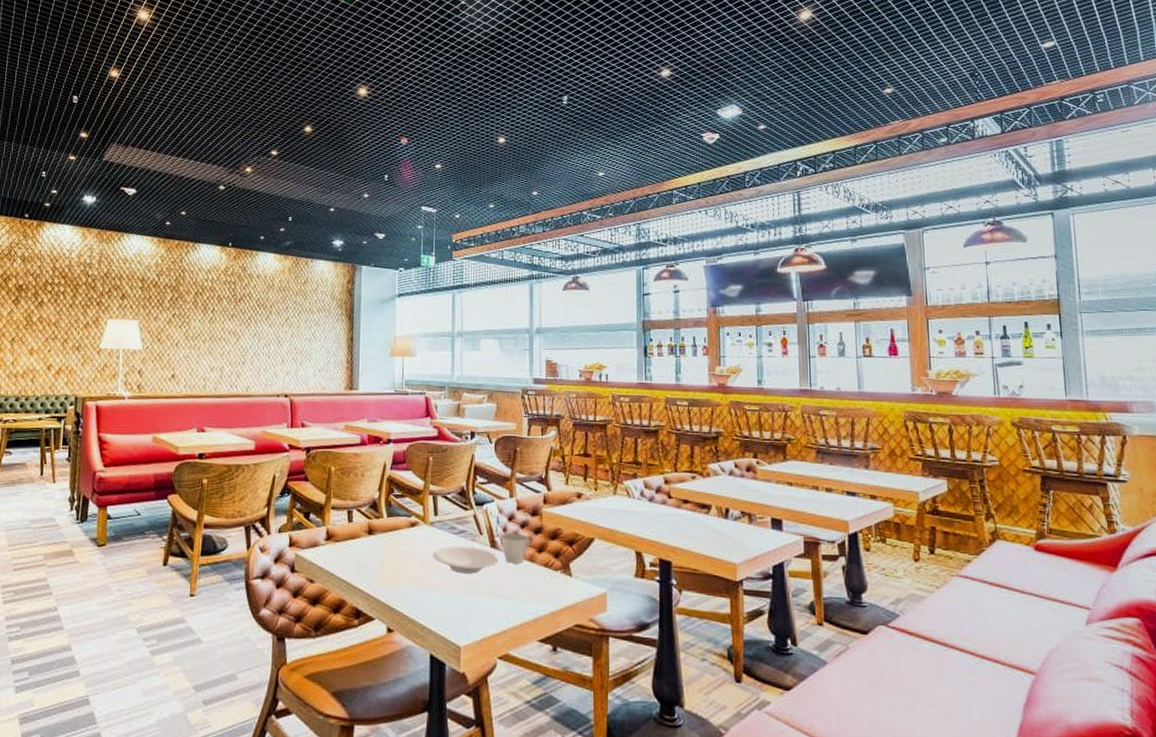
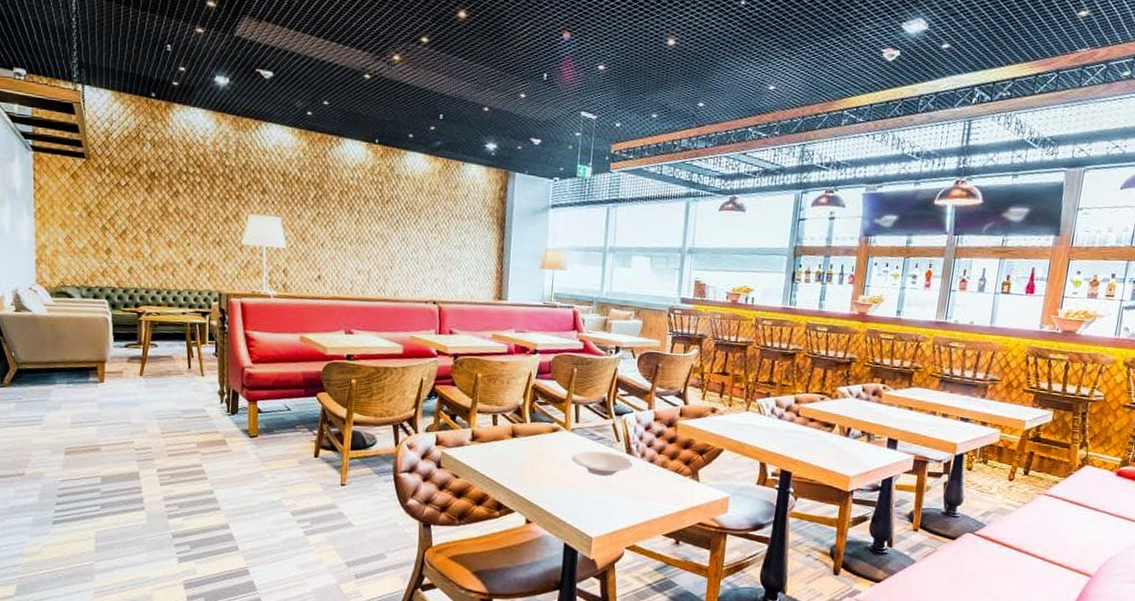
cup: present [501,533,531,564] -> none [636,441,664,469]

